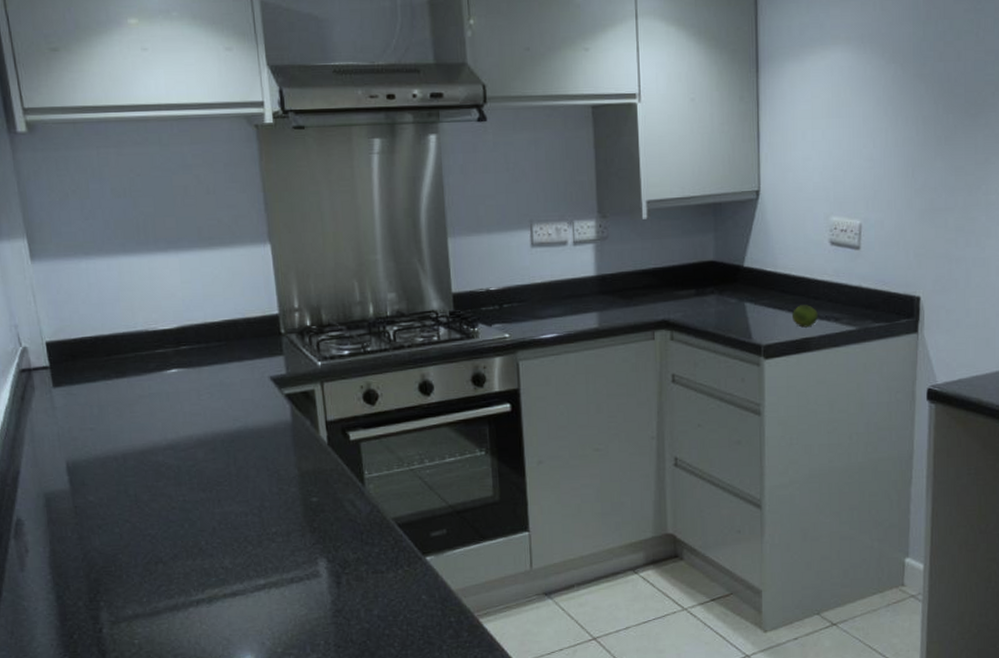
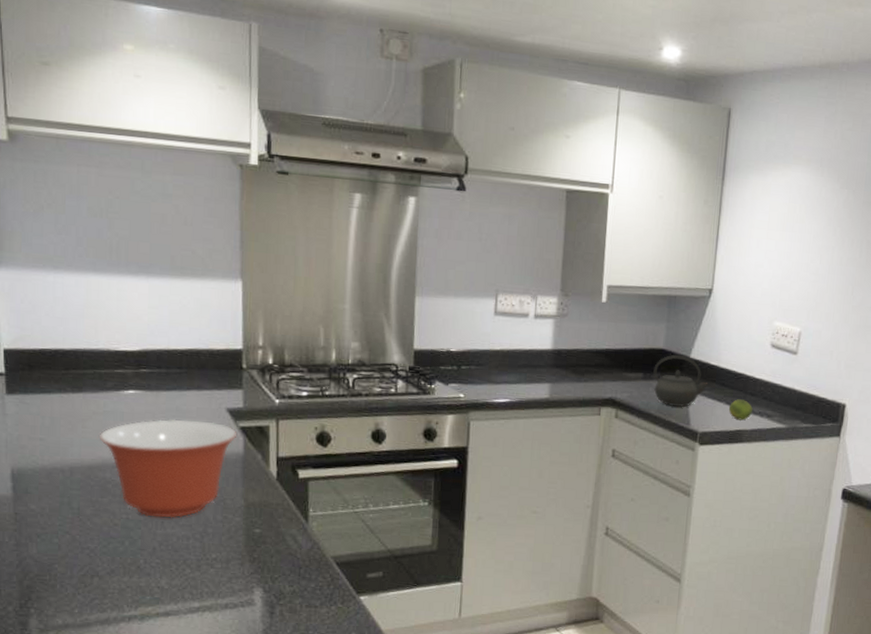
mixing bowl: none [148,392,284,497] -> present [100,419,238,518]
kettle: none [706,265,767,322] -> present [653,354,708,408]

